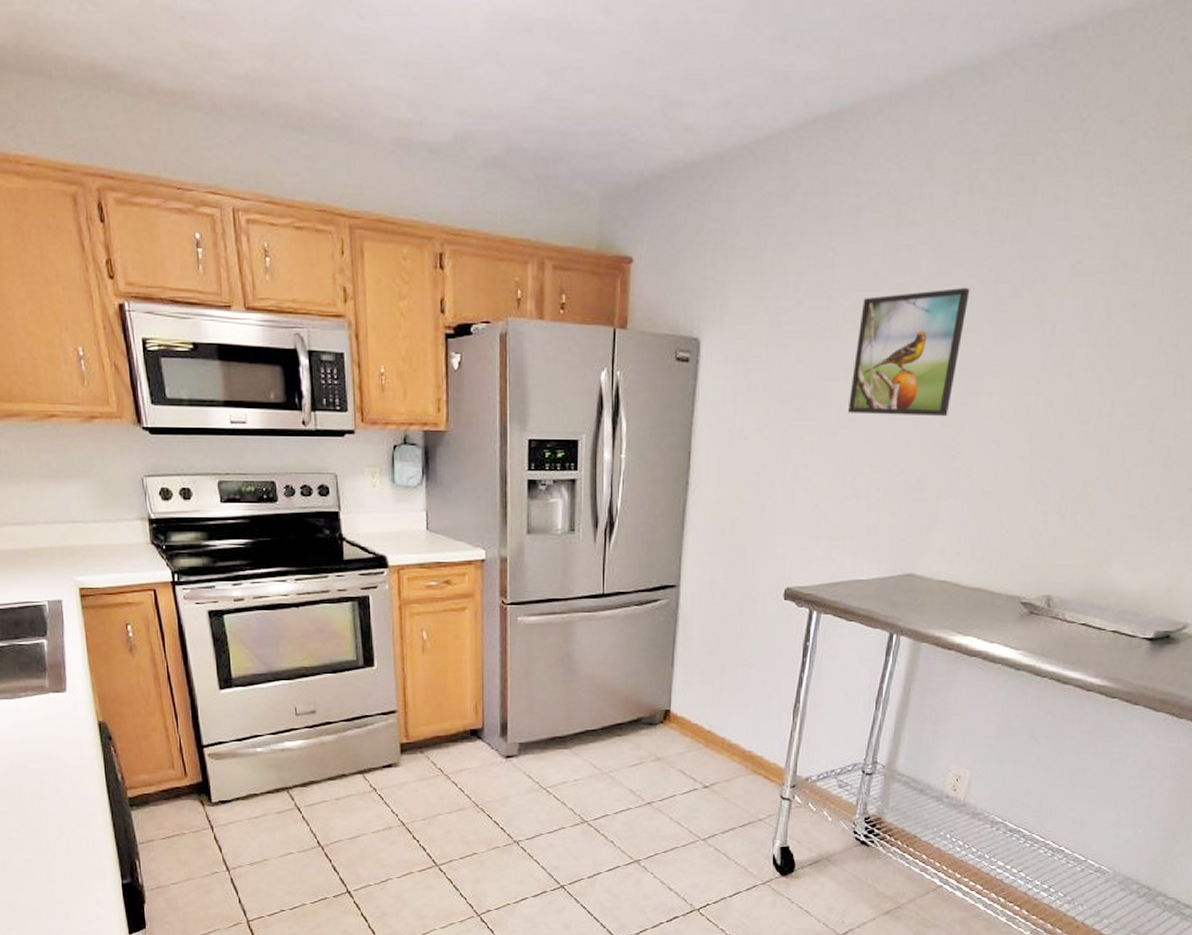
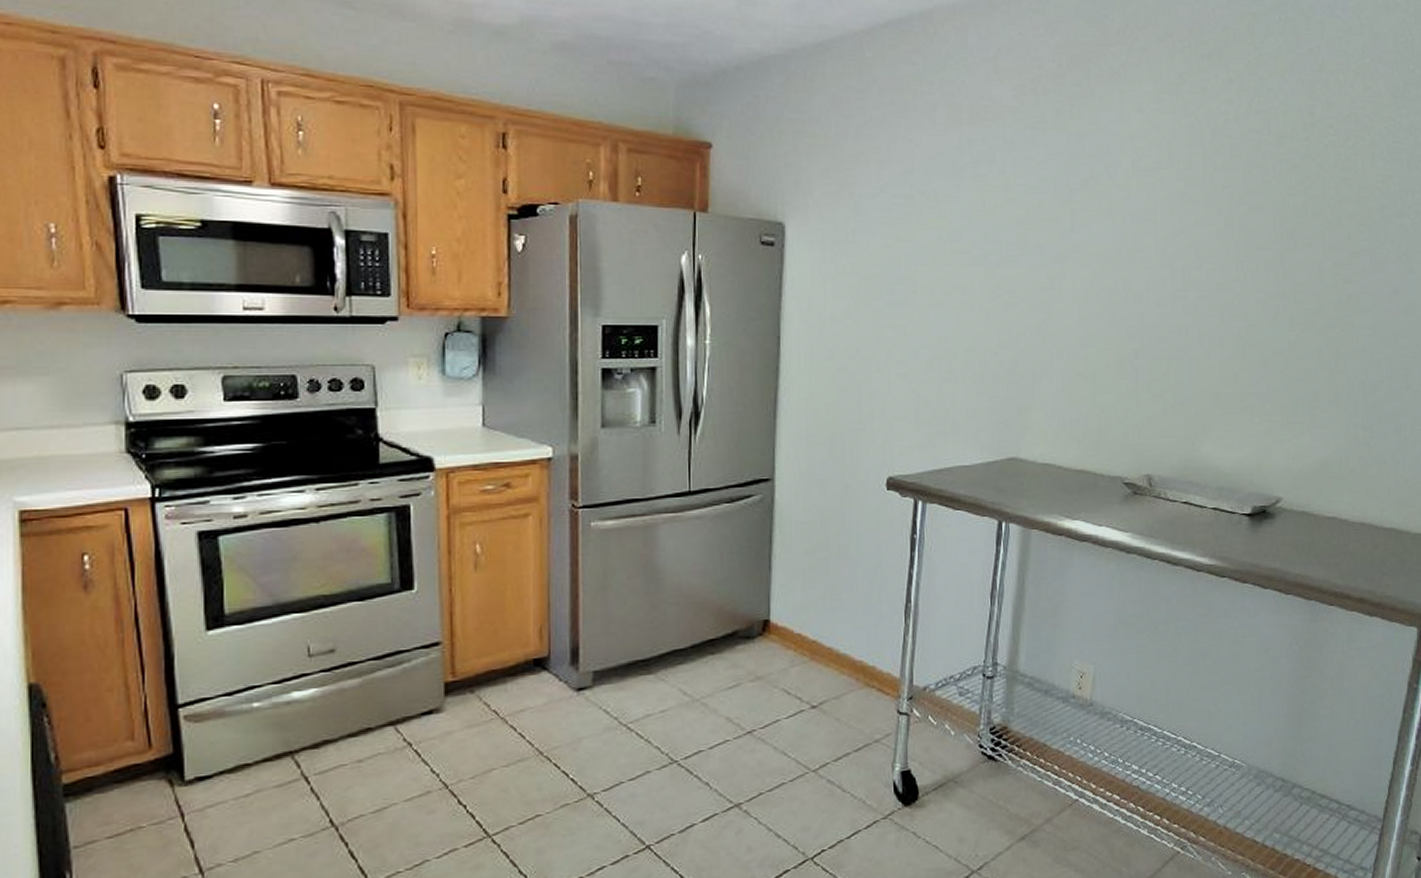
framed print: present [847,287,970,417] -> none [937,178,1044,301]

